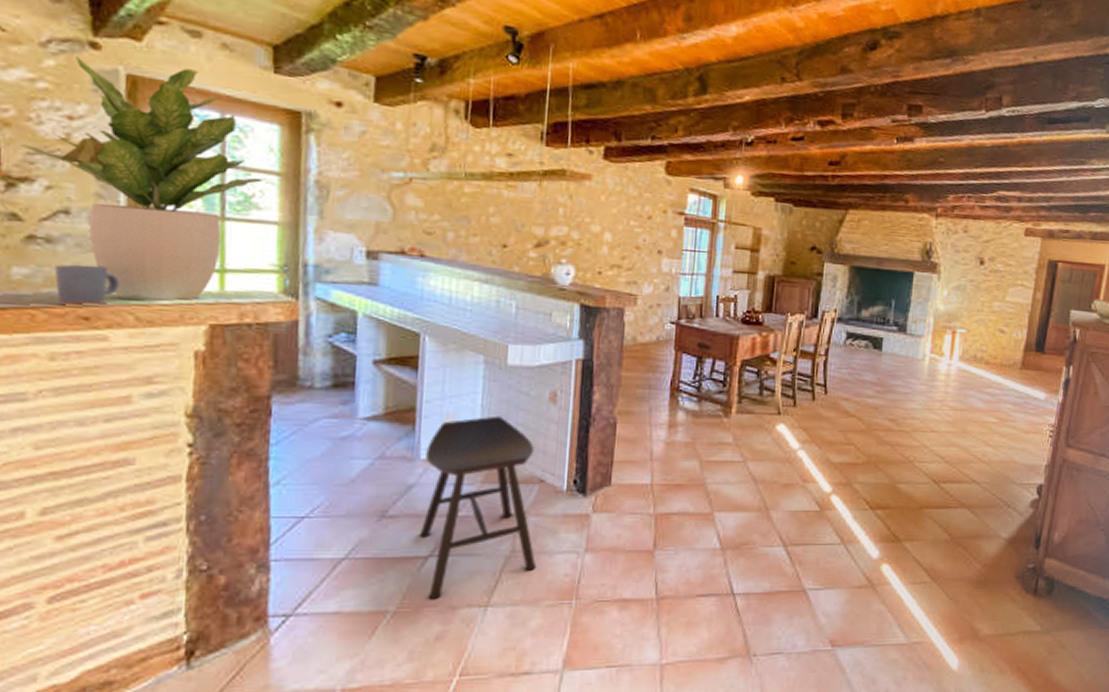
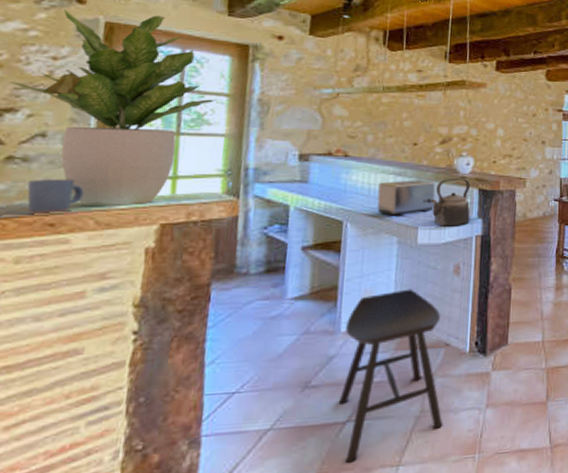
toaster: none [460,288,529,331] -> present [377,180,435,216]
kettle: none [522,289,571,347] -> present [430,178,471,226]

